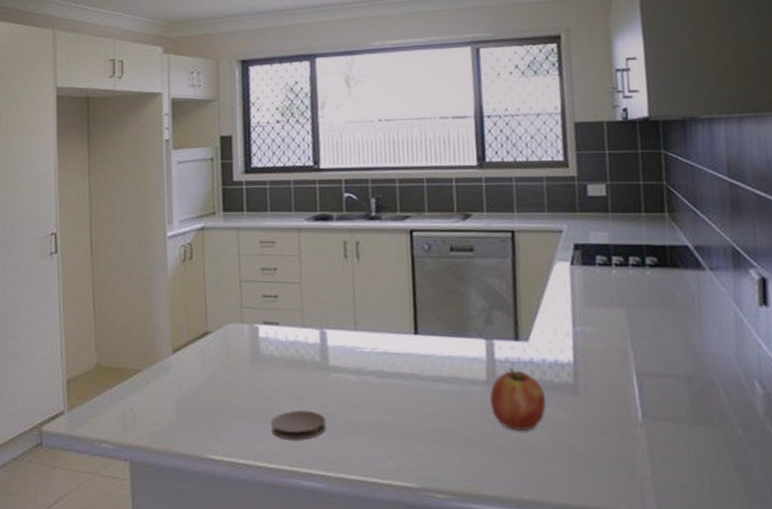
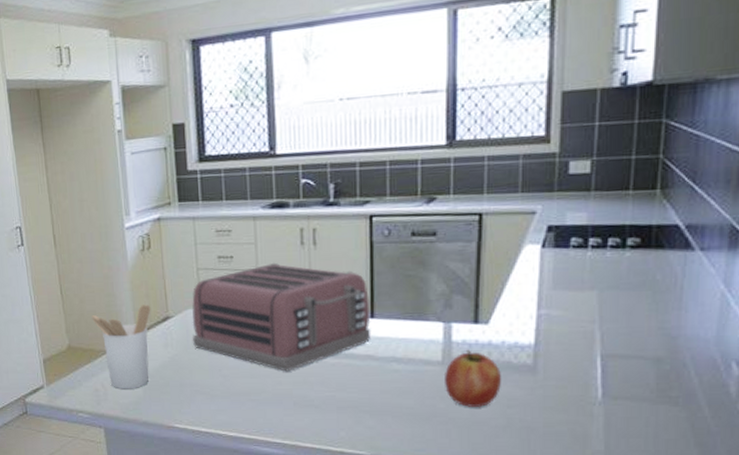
utensil holder: none [125,318,190,415] -> present [92,304,151,390]
toaster: none [233,275,416,393] -> present [192,262,371,372]
coaster: present [271,411,326,440] -> none [230,387,281,413]

